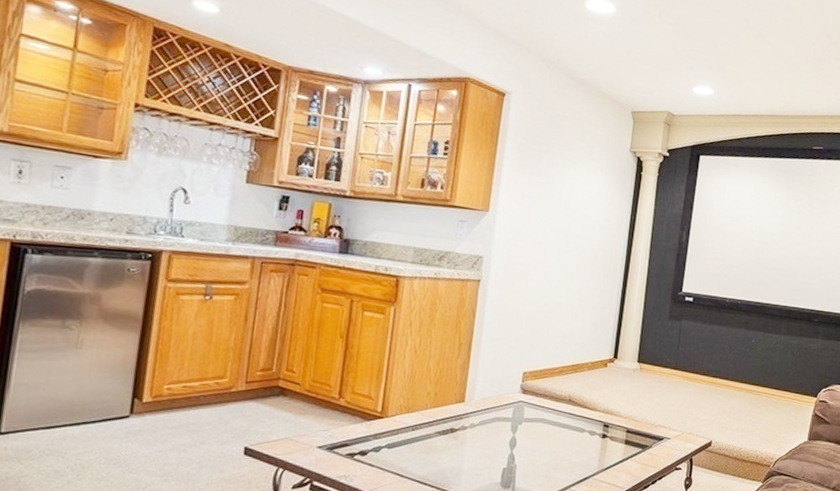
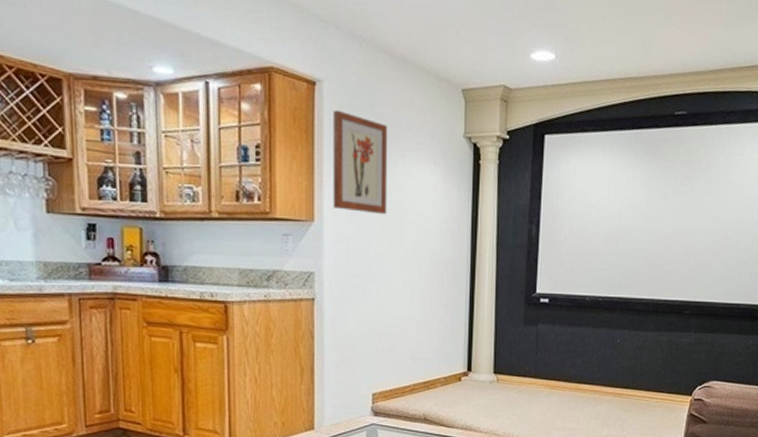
wall art: none [507,118,564,211] -> present [333,109,388,215]

